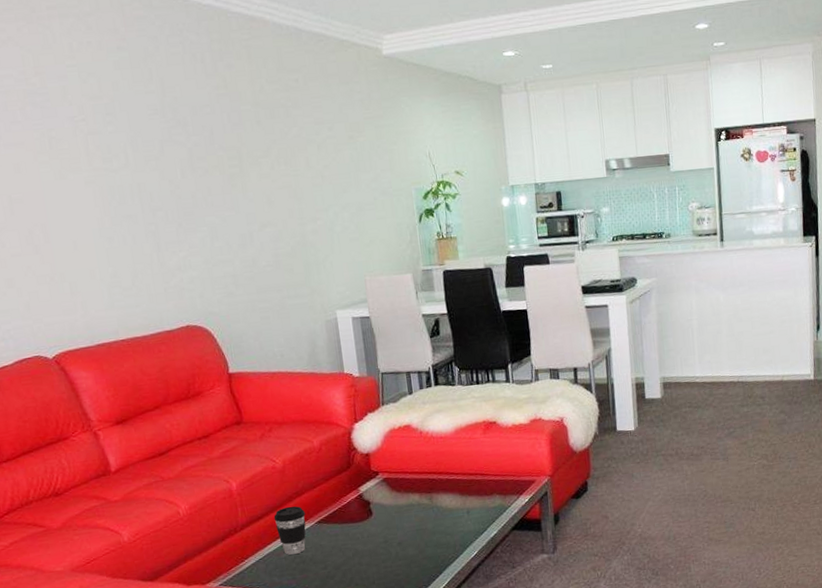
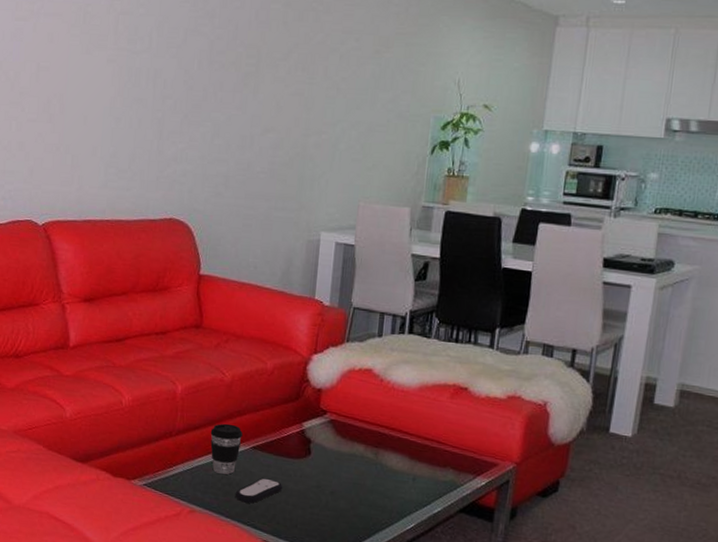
remote control: none [310,546,354,575] -> present [235,478,283,504]

